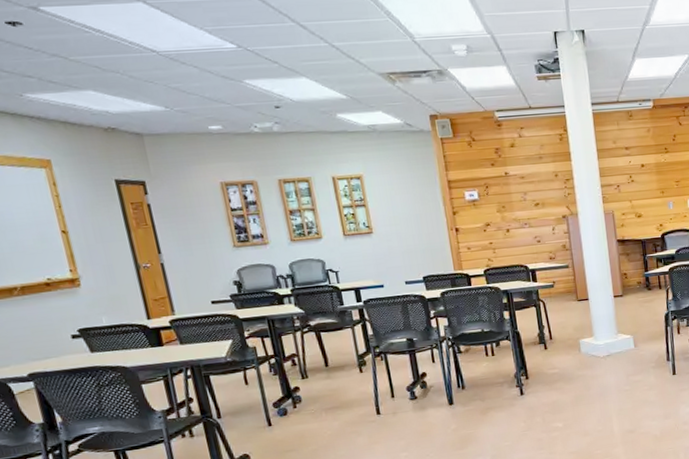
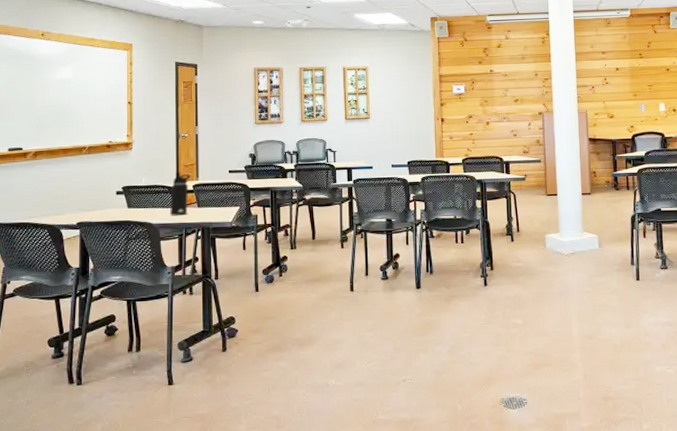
water bottle: none [141,306,169,357] -> present [170,171,190,216]

